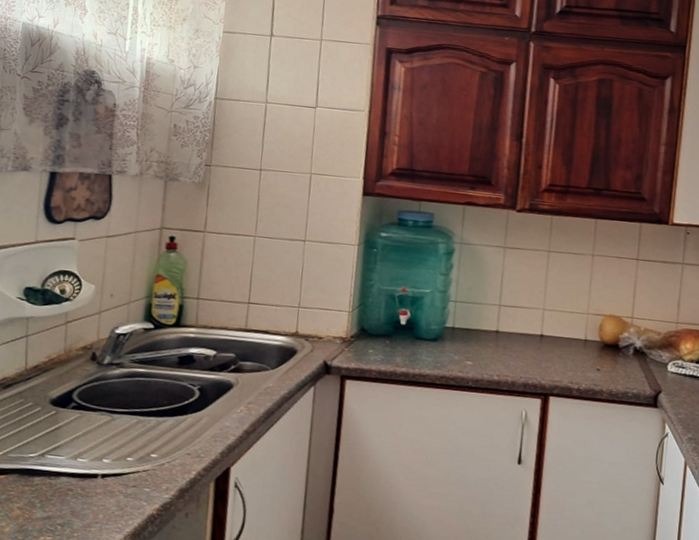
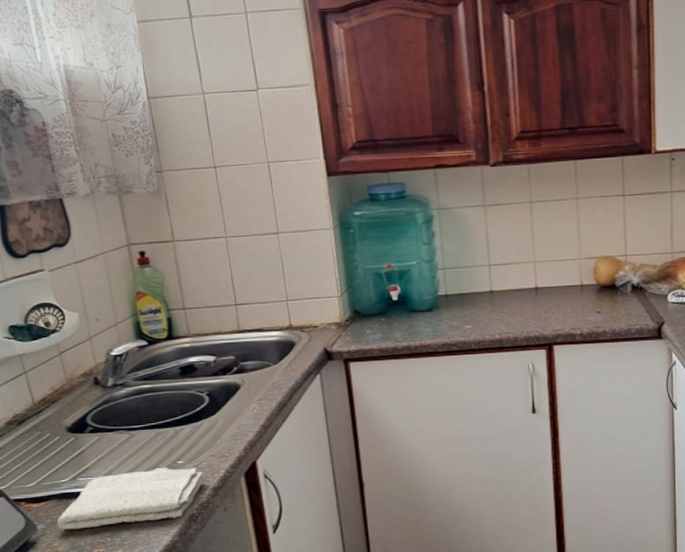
washcloth: none [10,456,175,517] -> present [56,467,205,530]

